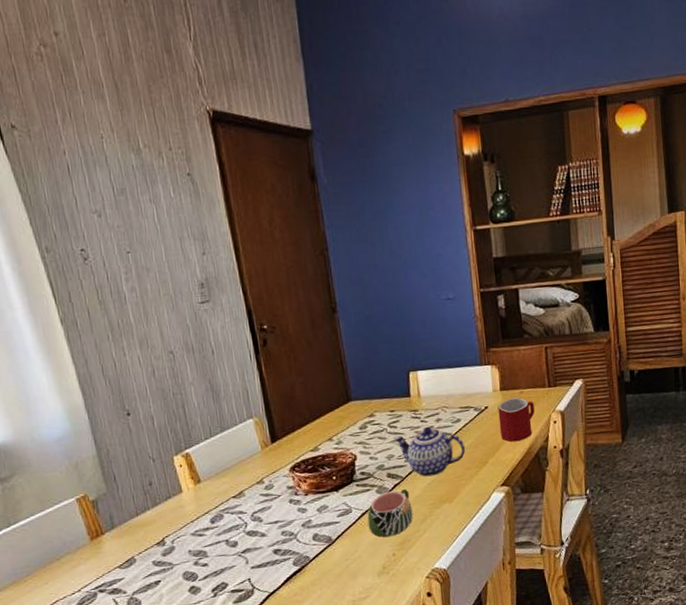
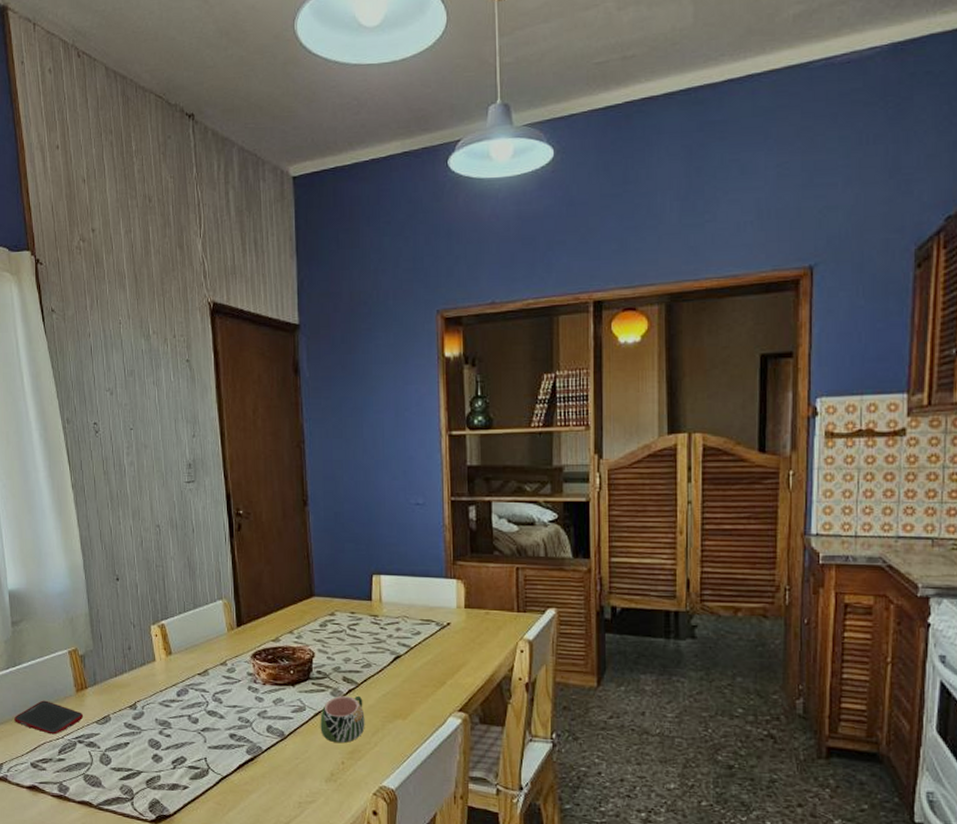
cell phone: none [15,555,103,591] -> present [14,700,84,735]
teapot: present [393,426,466,477] -> none [352,634,424,688]
mug: present [497,397,535,443] -> none [461,618,500,666]

